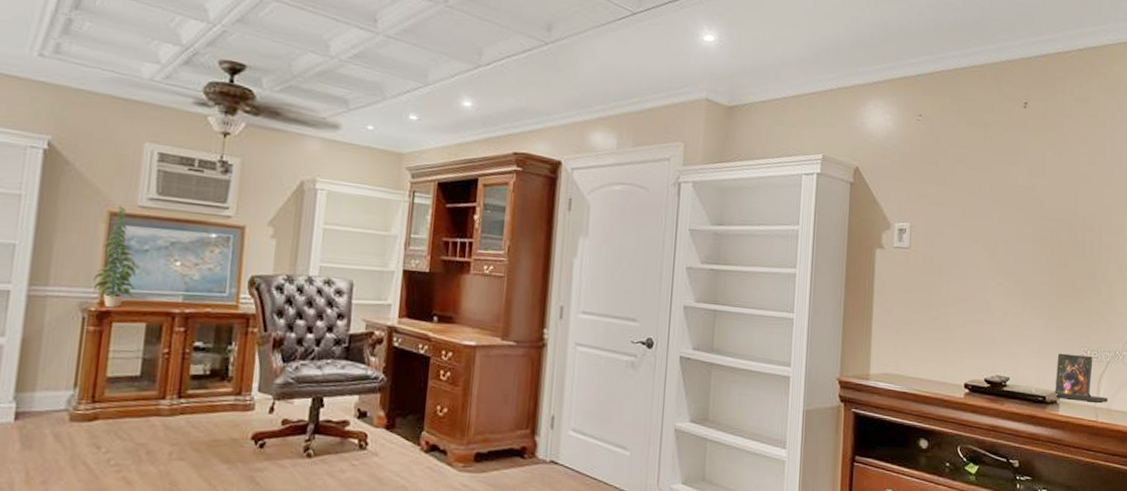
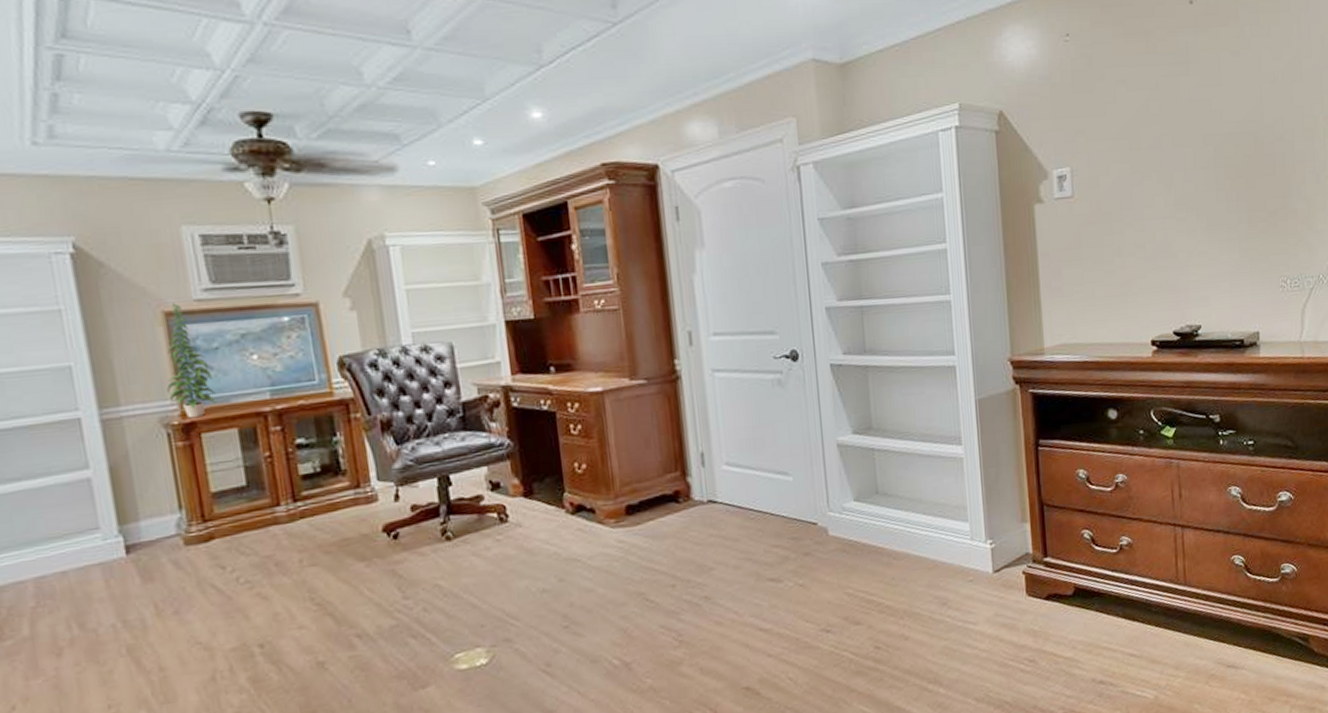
photo frame: present [1054,353,1108,404] -> none [1252,286,1314,340]

